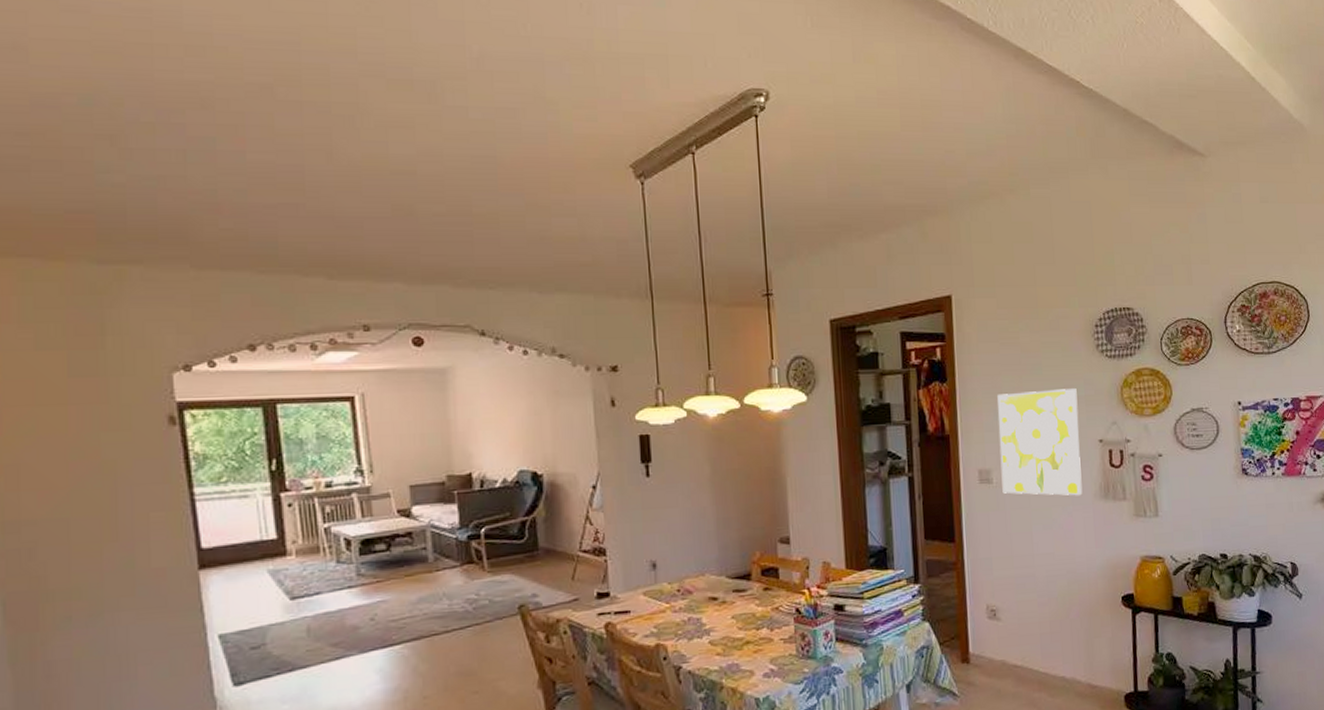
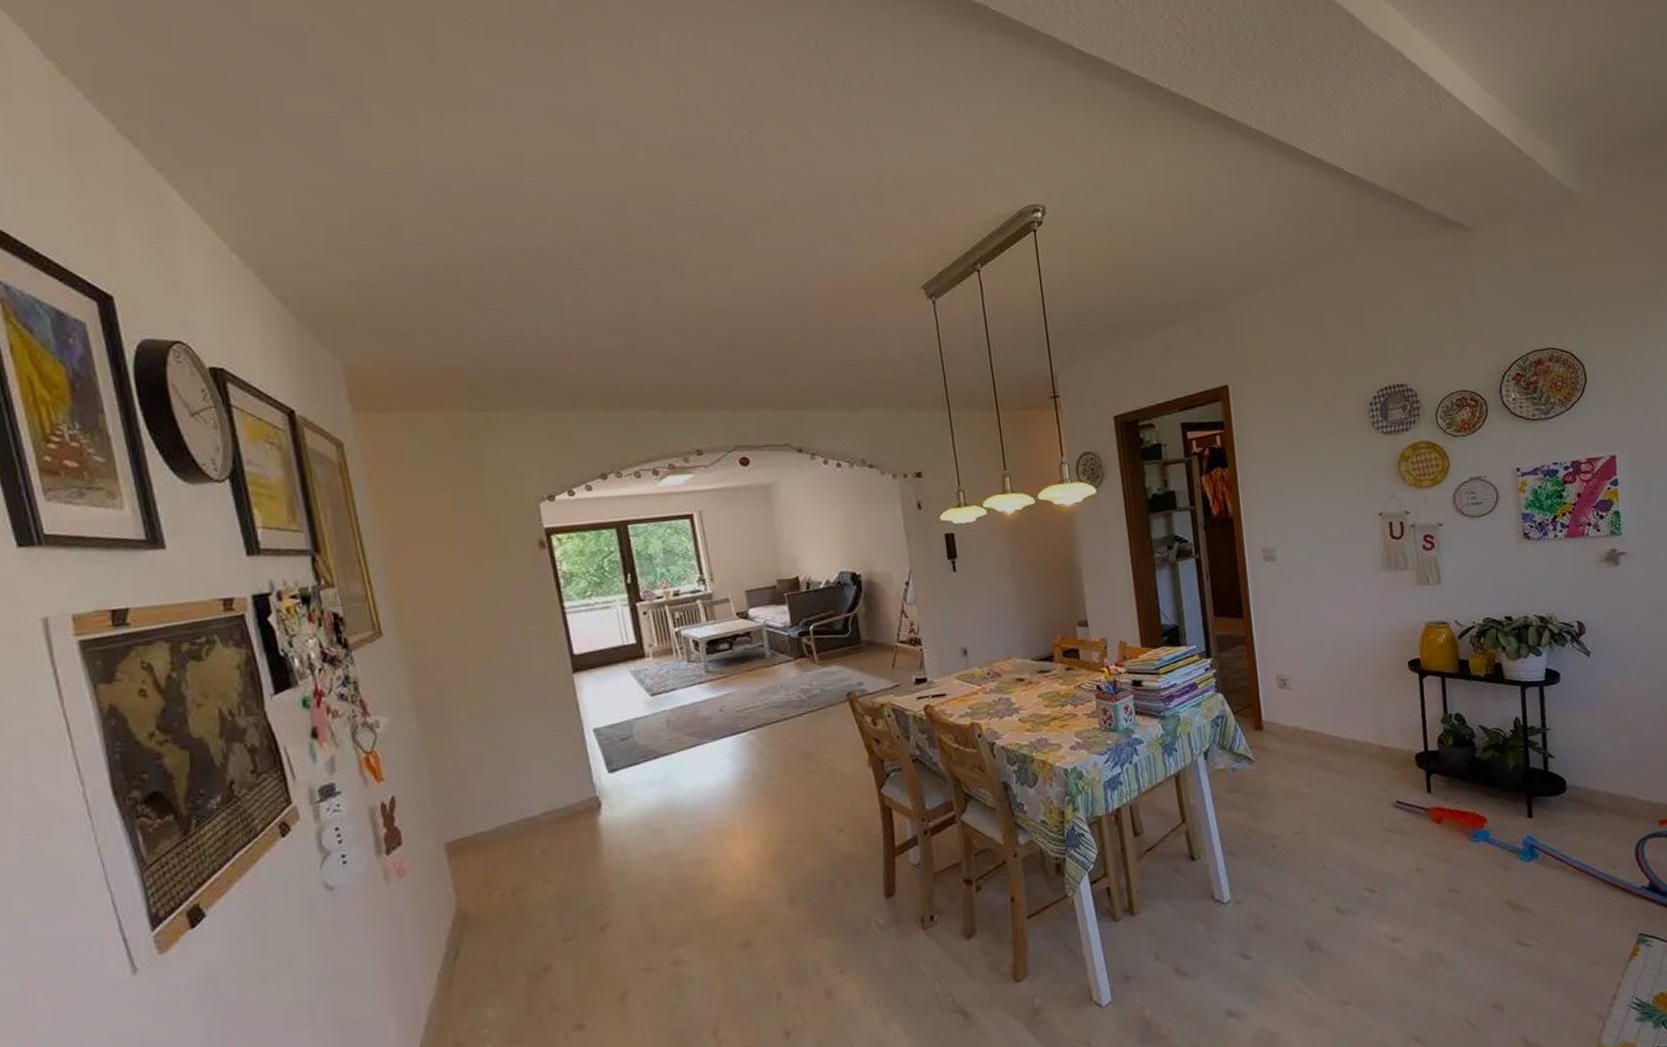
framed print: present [997,388,1083,496] -> none [1277,466,1365,570]

